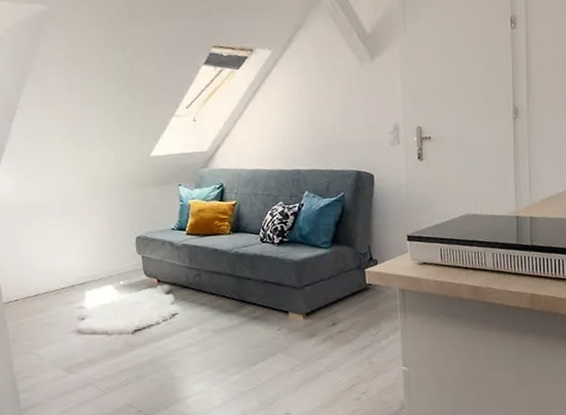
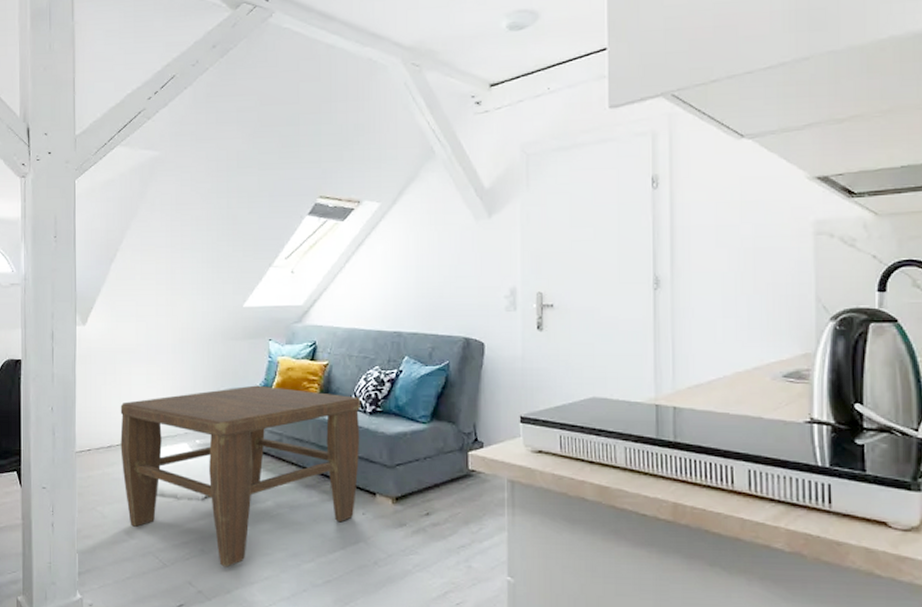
coffee table: none [41,227,272,388] -> present [120,385,361,567]

